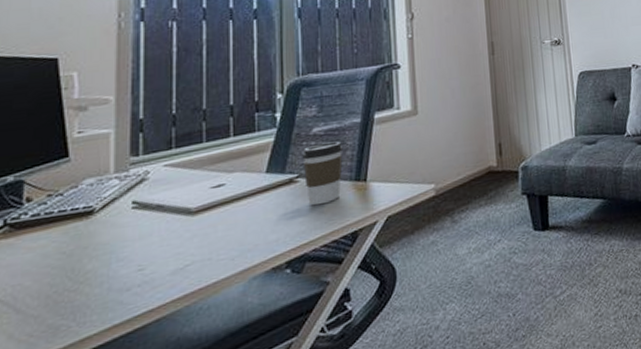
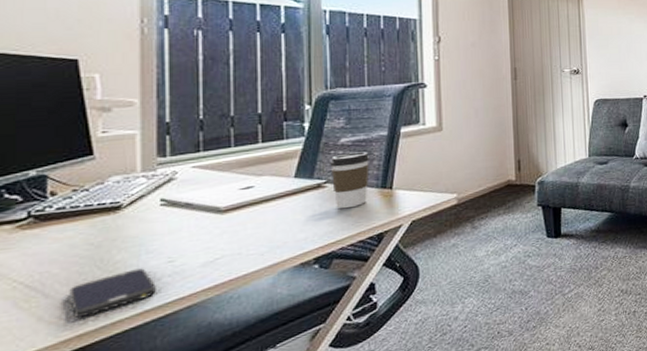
smartphone: none [40,278,125,335] -> present [69,268,156,318]

